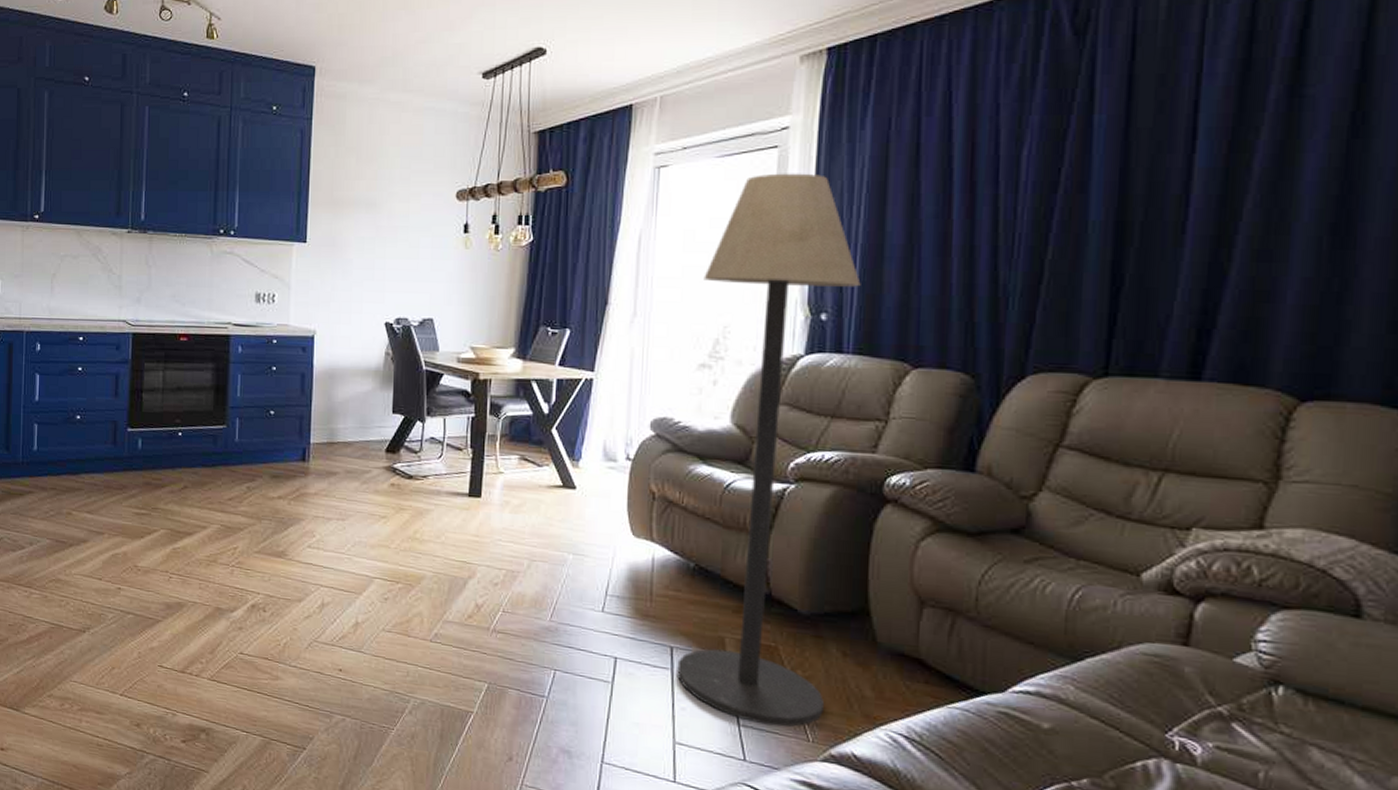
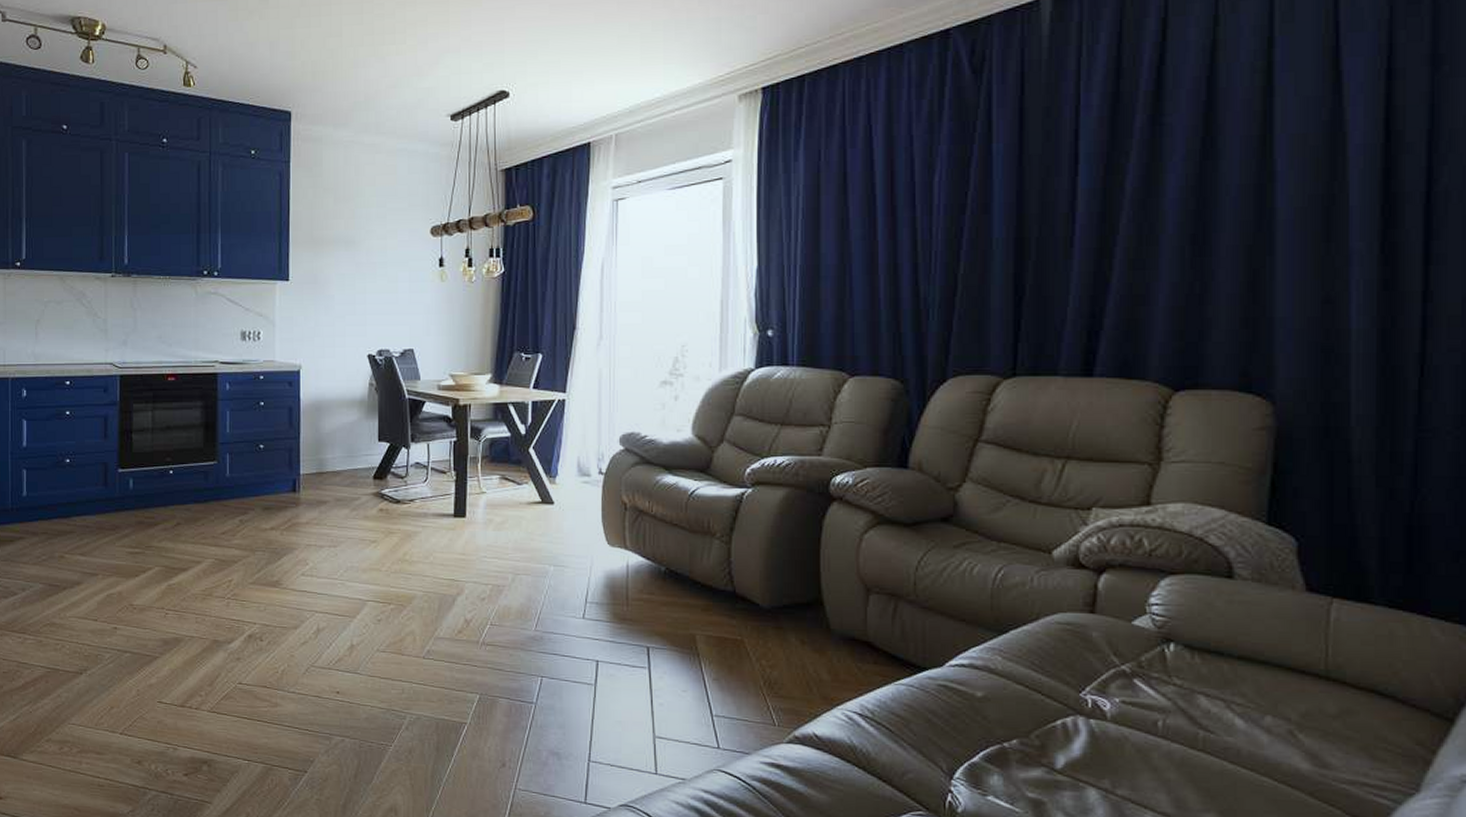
floor lamp: present [677,173,861,728] -> none [654,202,801,714]

